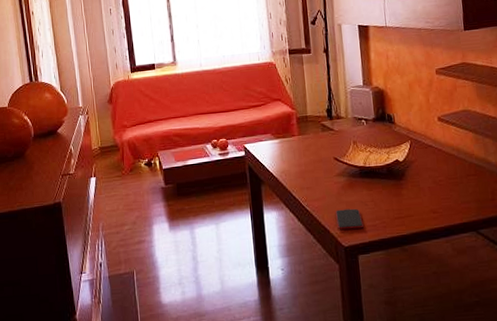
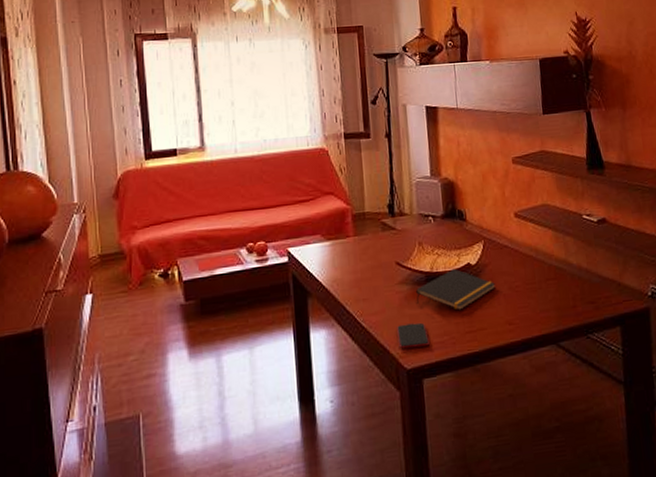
notepad: none [351,164,422,200] -> present [416,268,496,311]

